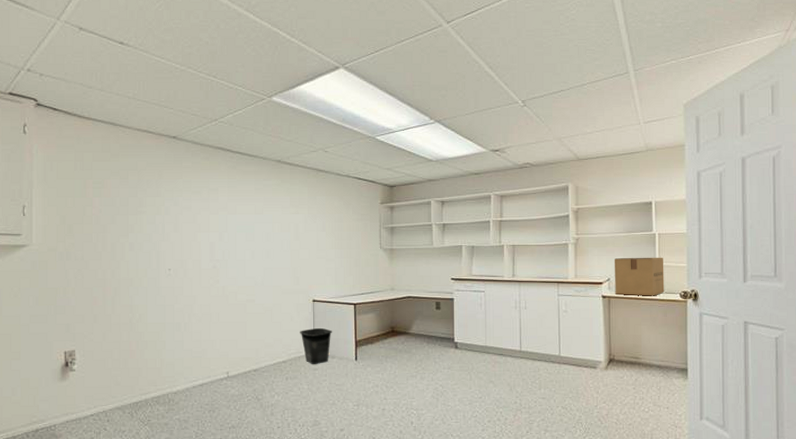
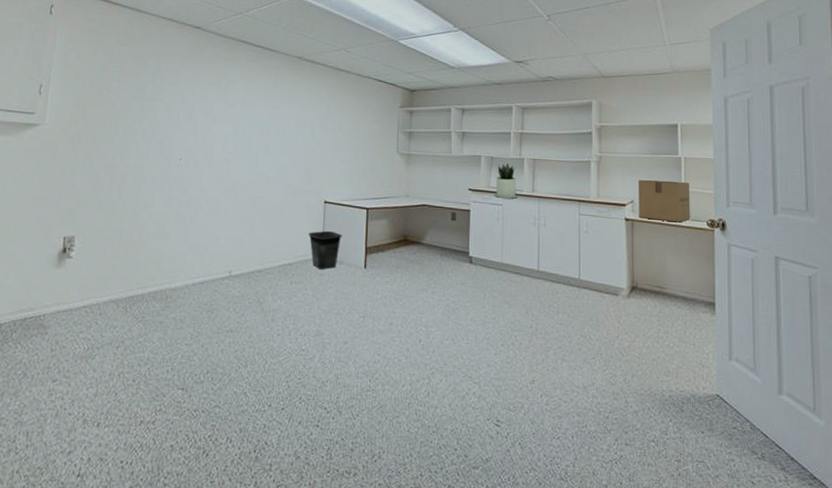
planter: none [476,250,500,286] -> present [494,163,519,199]

